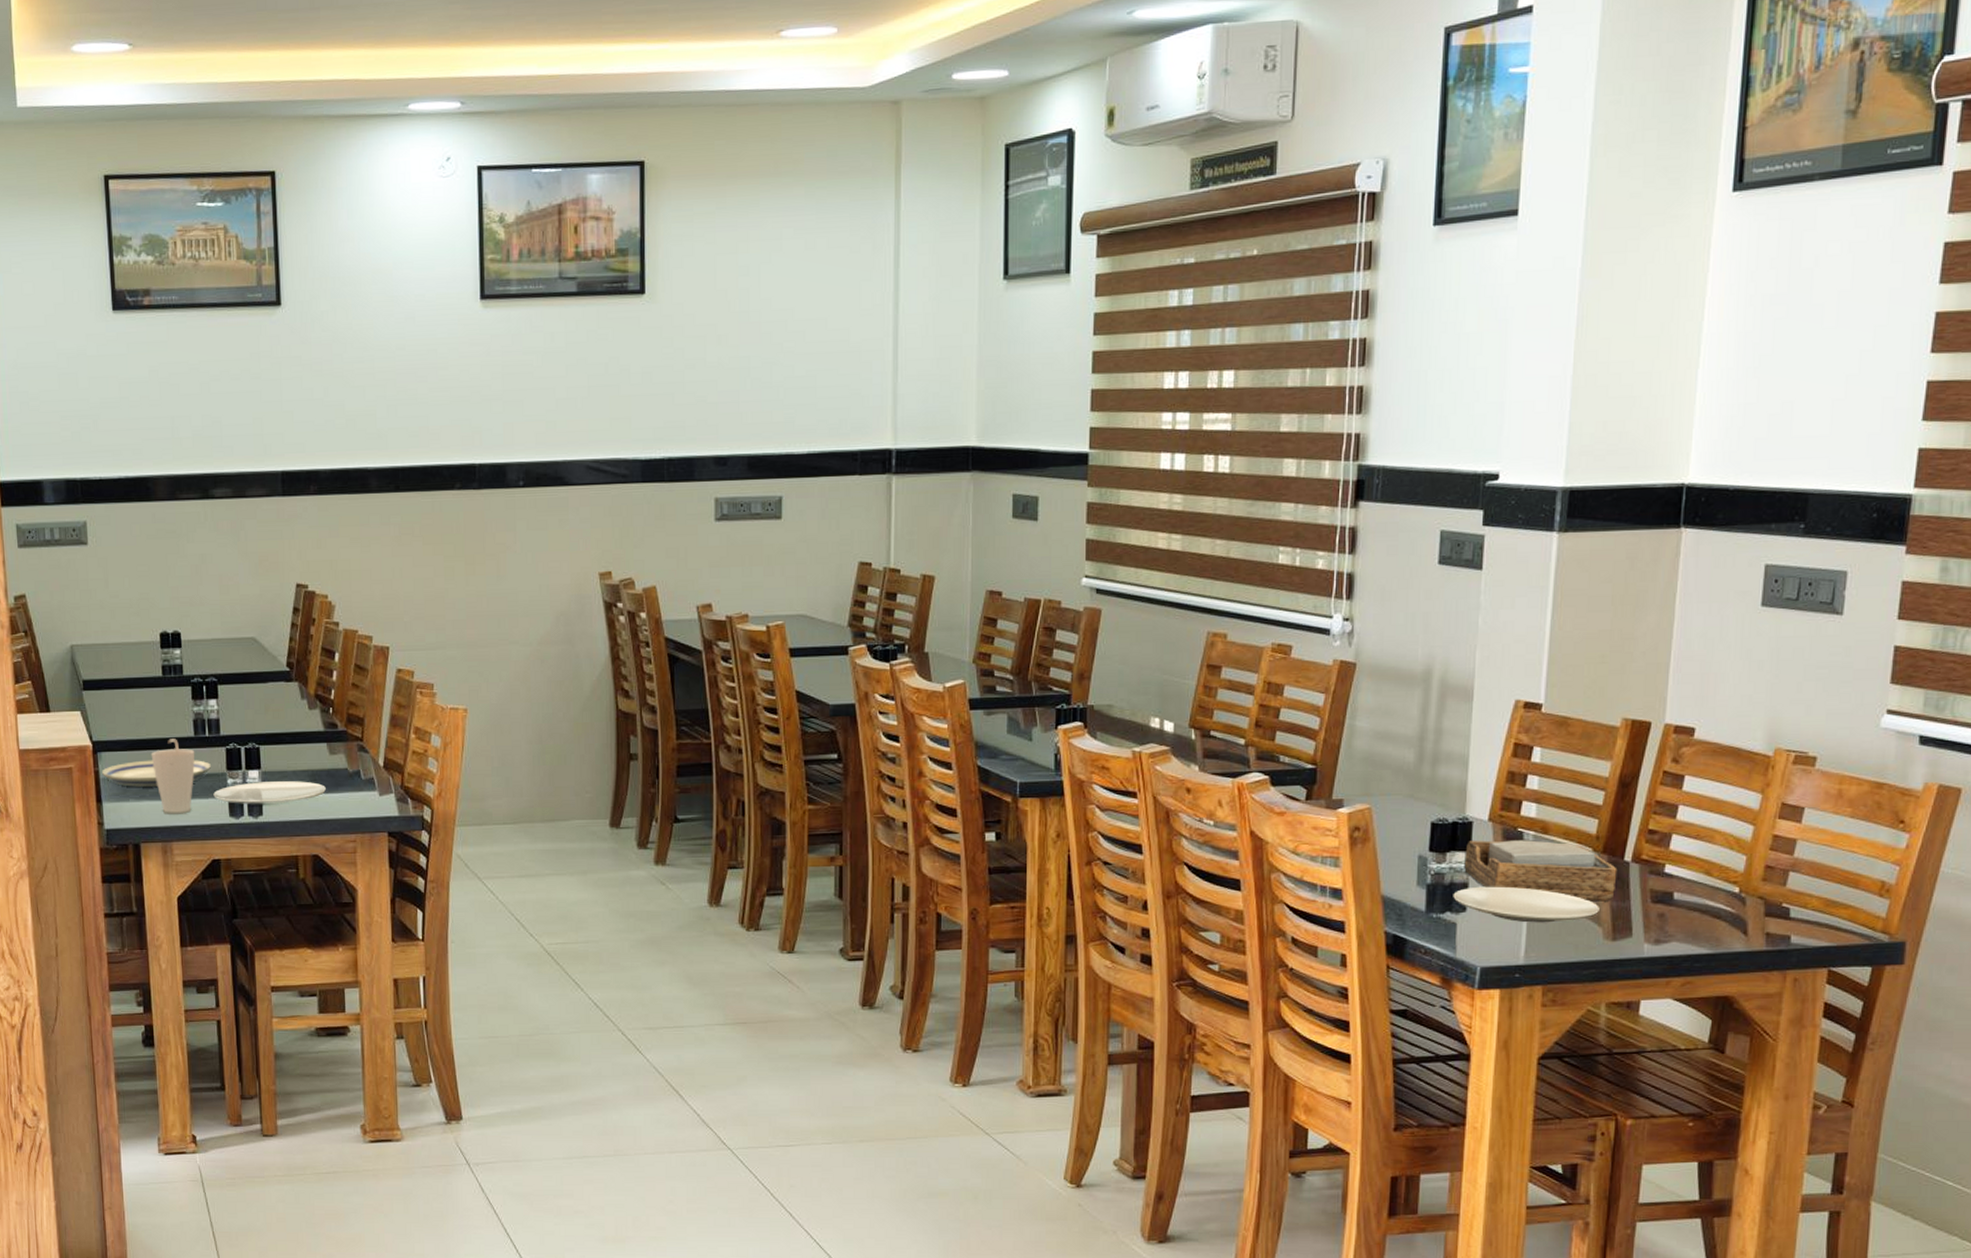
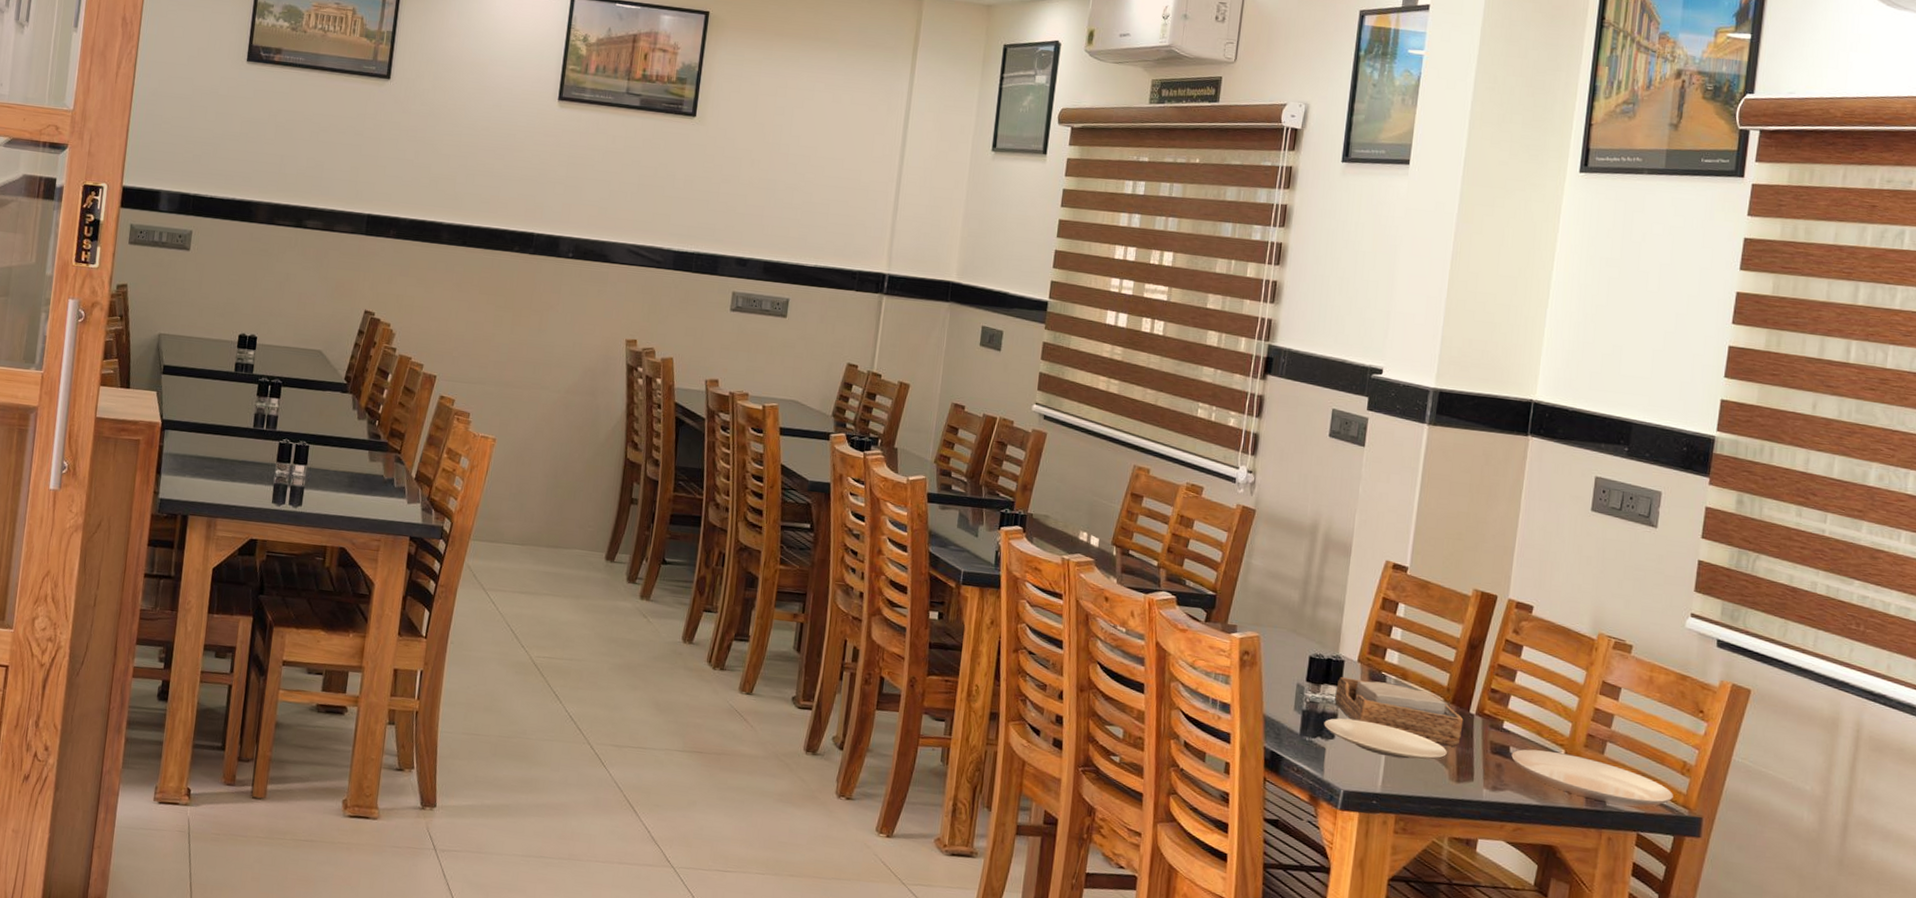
plate: present [101,760,211,787] -> none [165,442,263,467]
cup: present [151,739,195,816] -> none [211,427,252,495]
plate: present [213,781,326,805] -> none [261,475,362,499]
plate: none [1676,891,1870,941] -> present [1511,749,1673,808]

